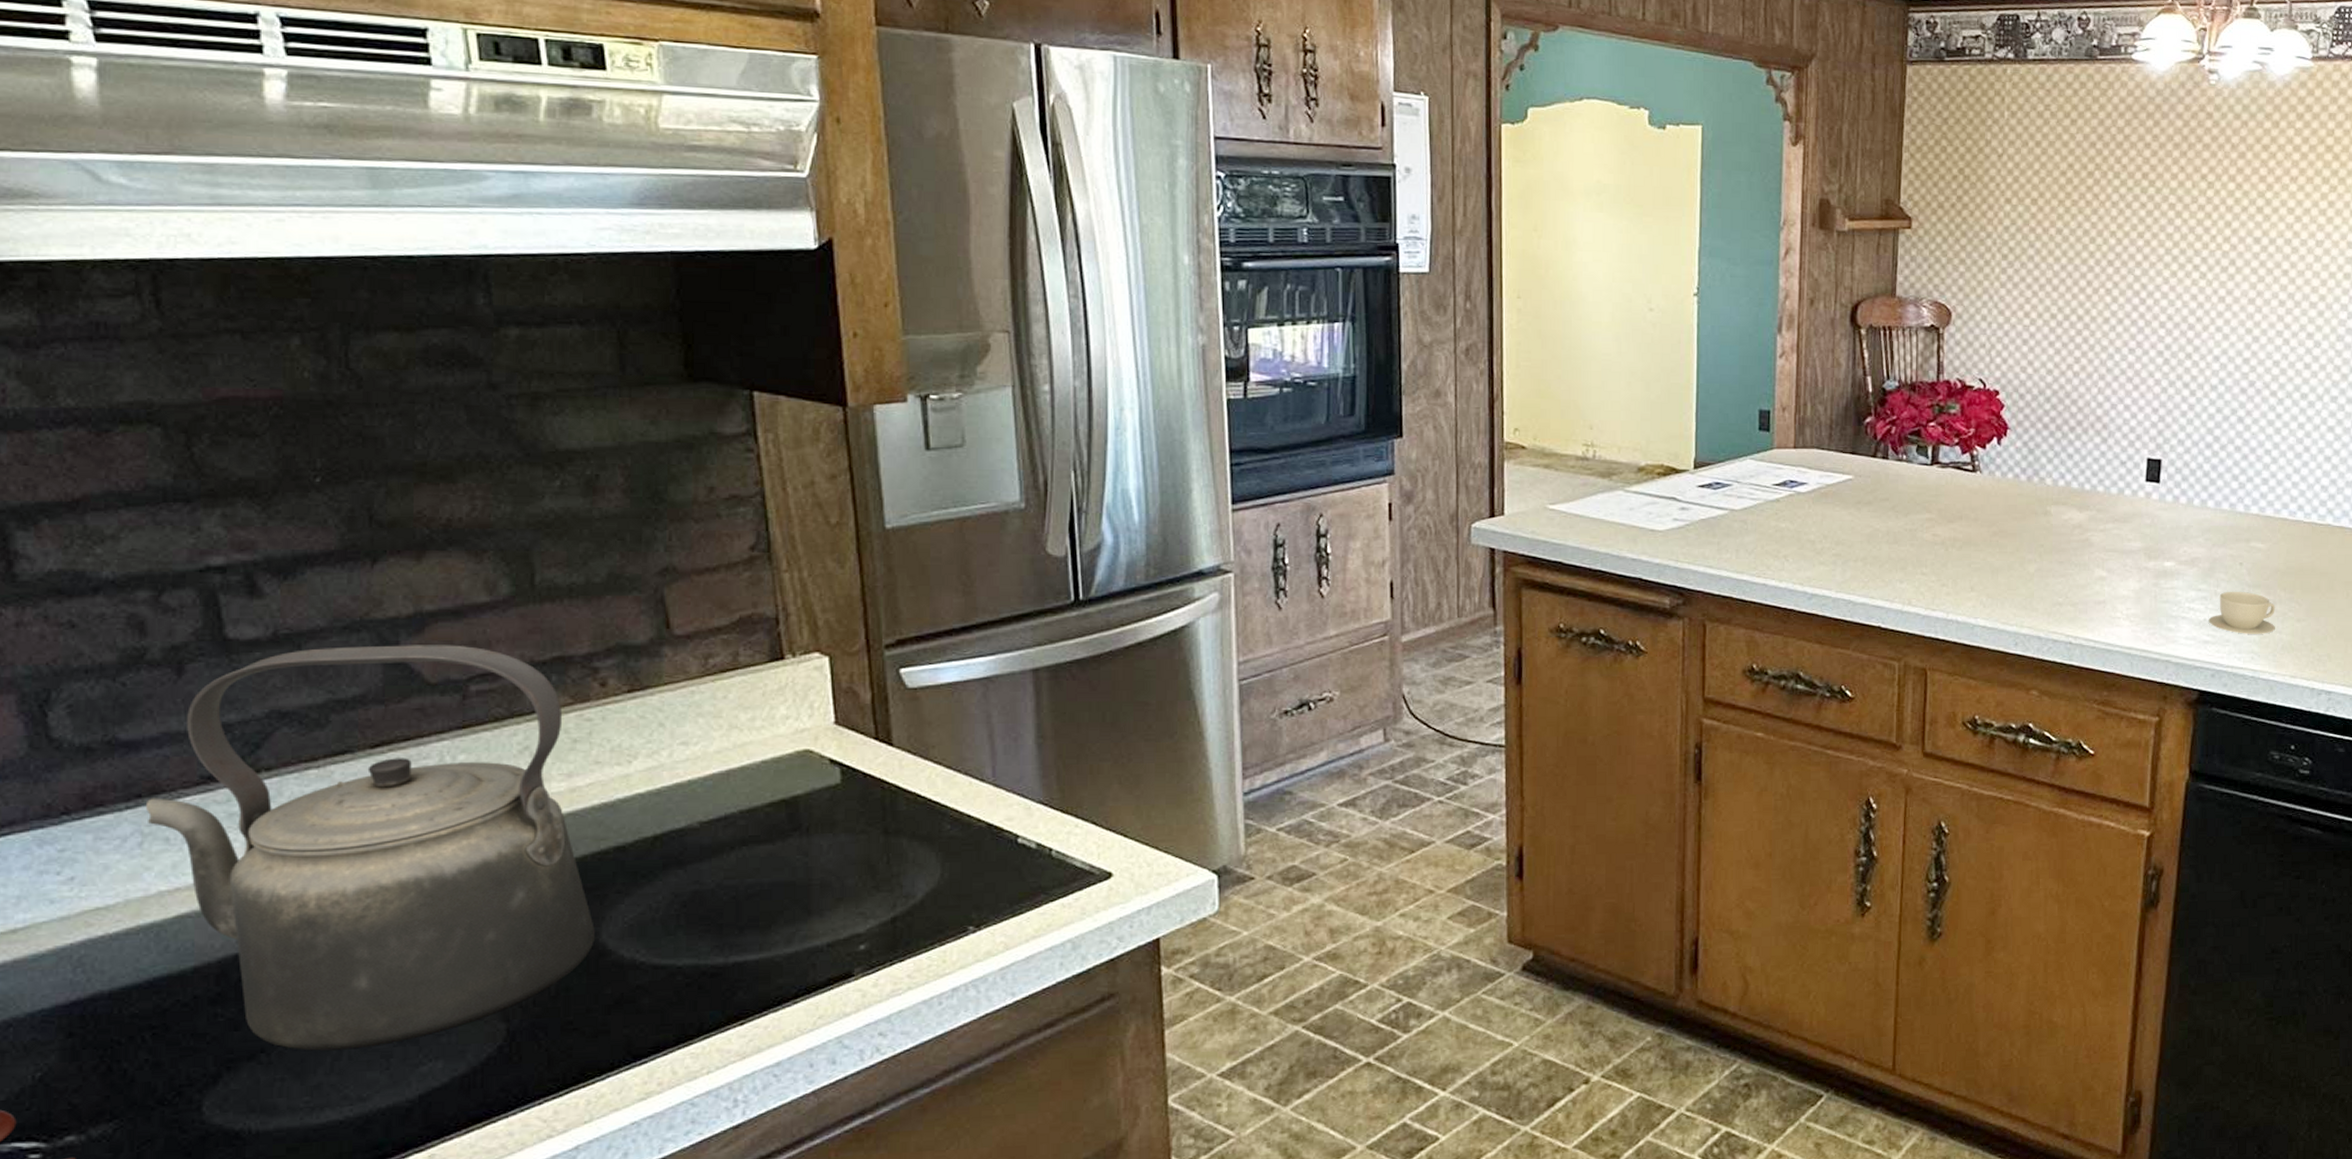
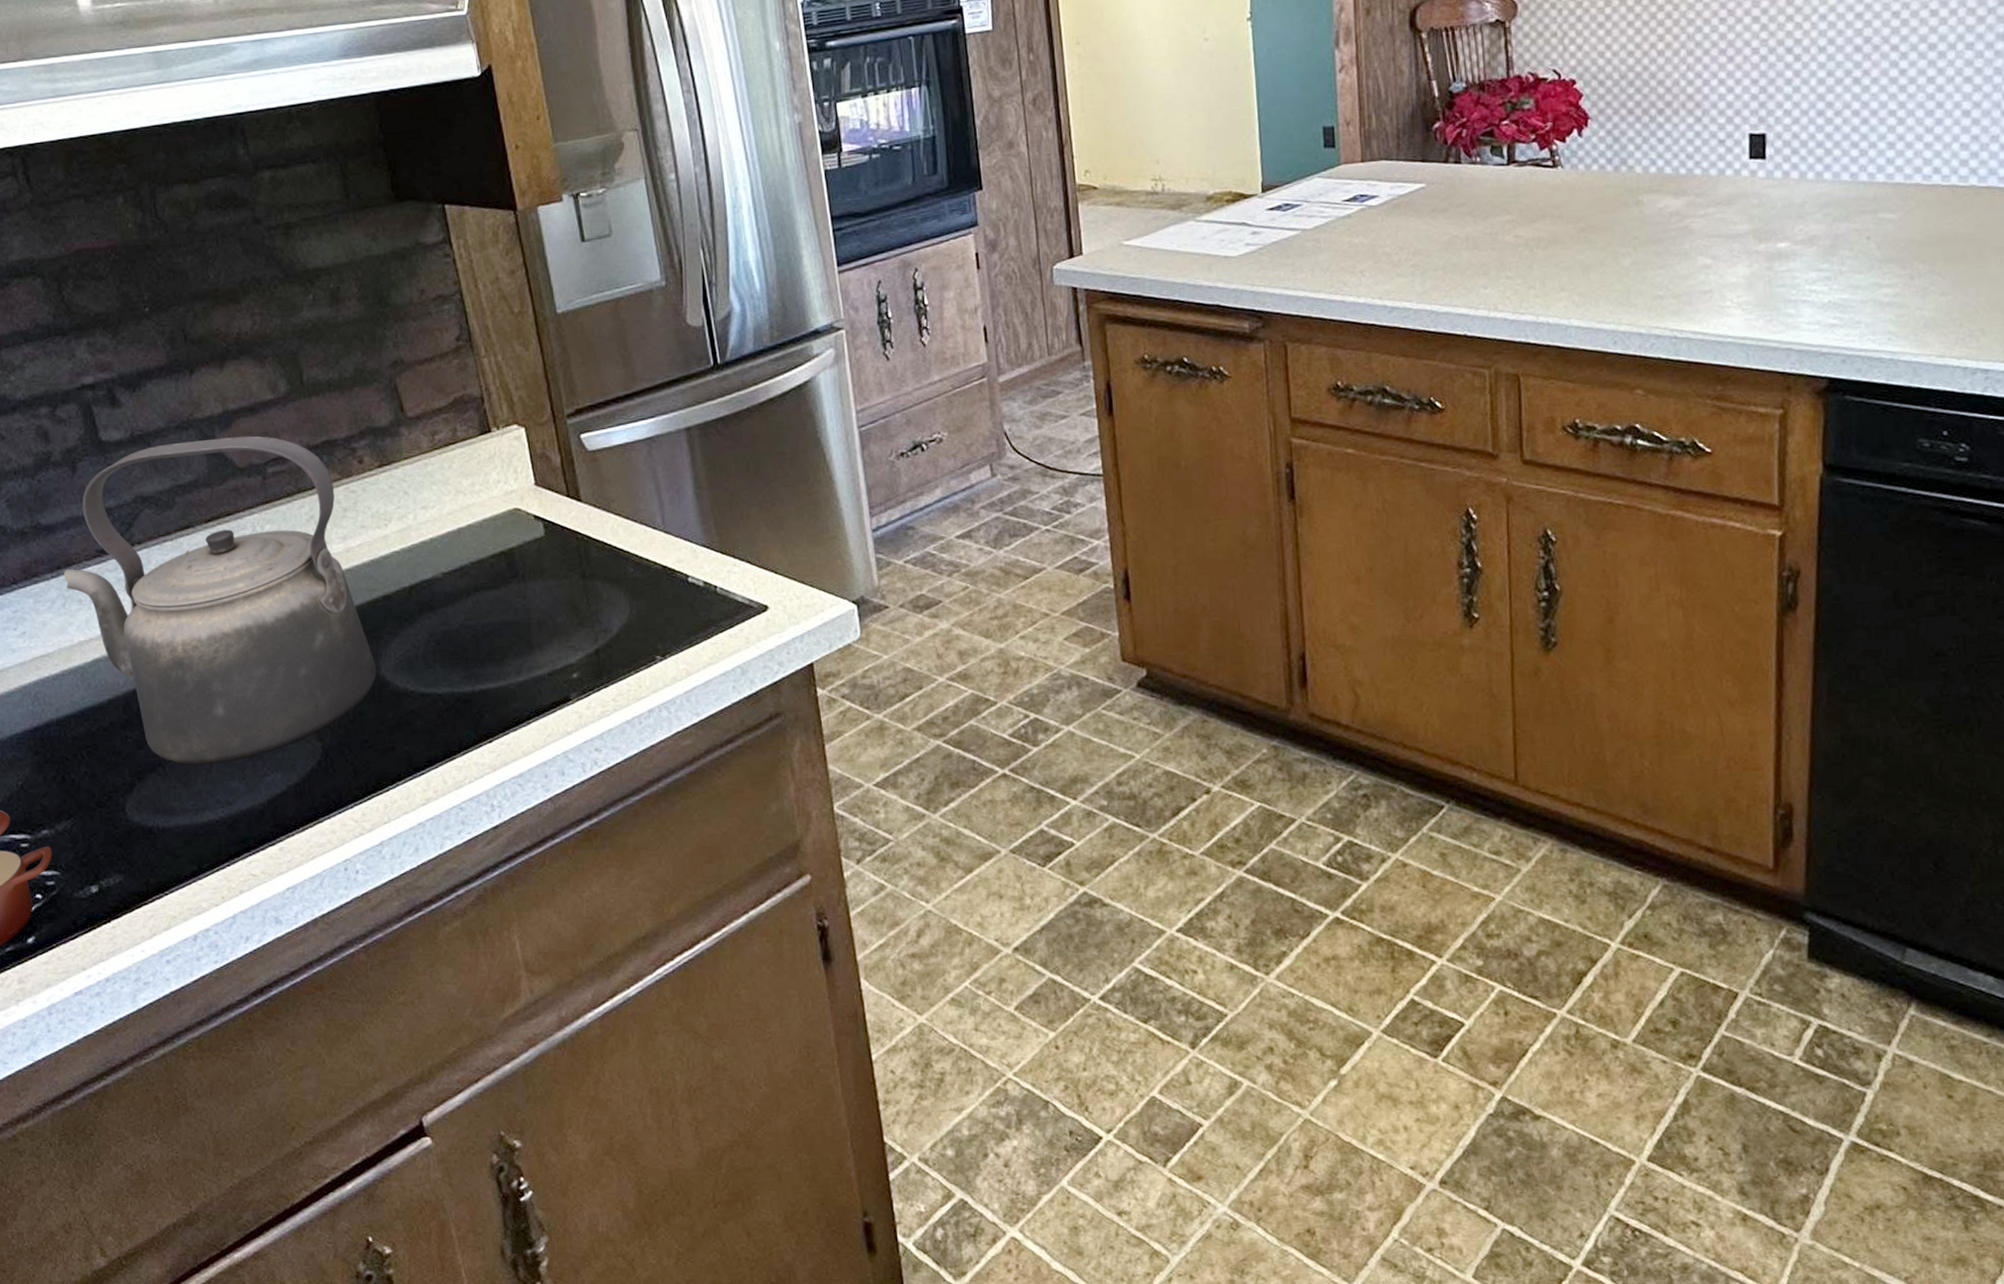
teacup: present [2208,591,2275,634] -> none [1834,267,1915,314]

